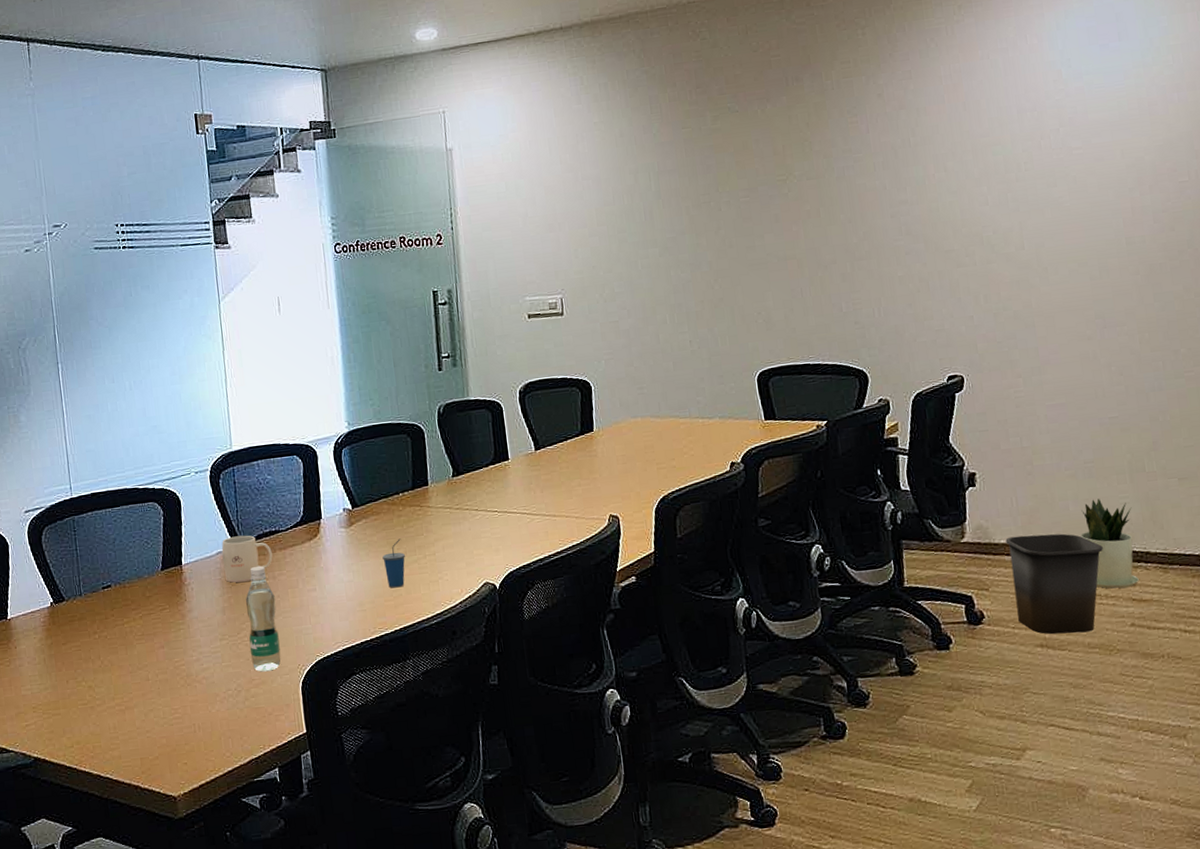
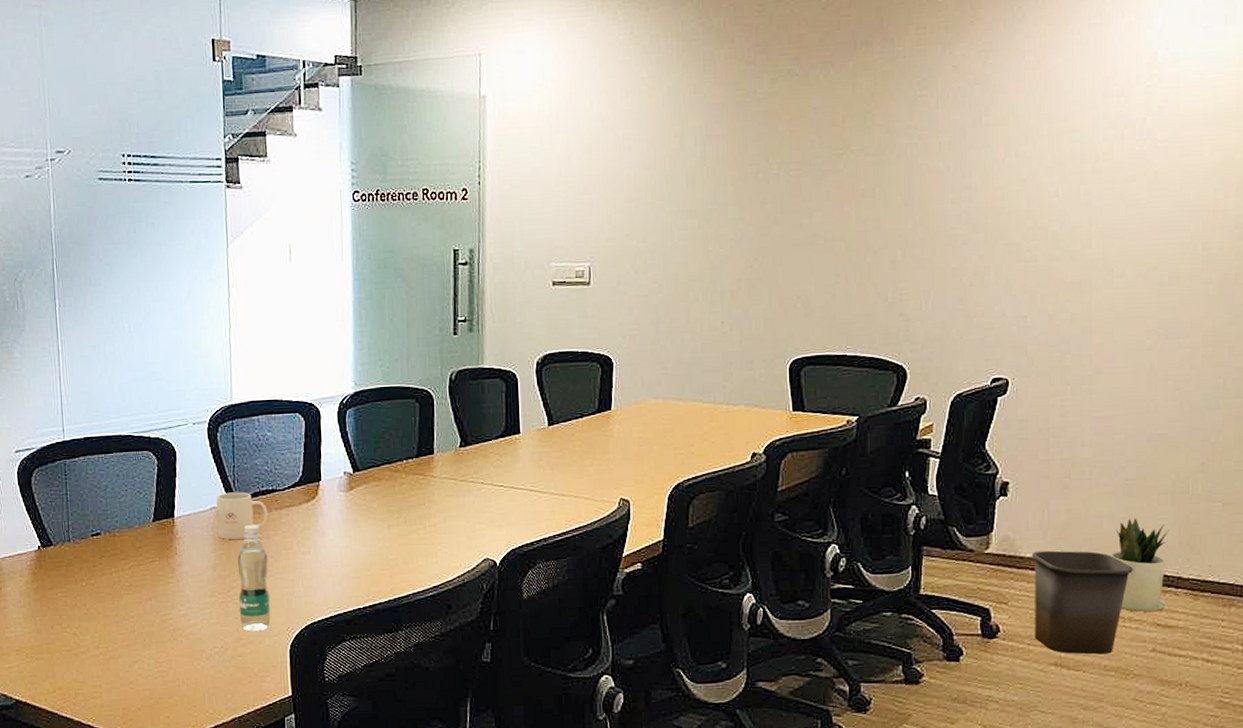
cup: present [382,538,406,588] -> none [381,507,406,557]

